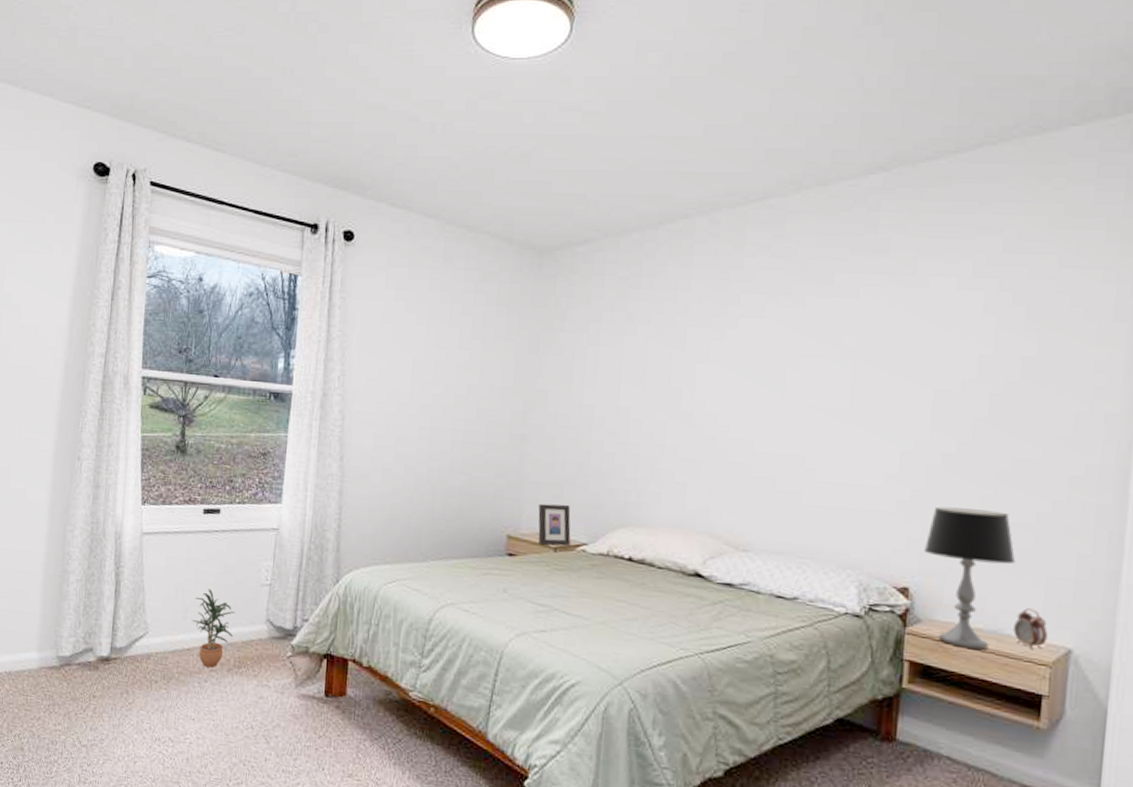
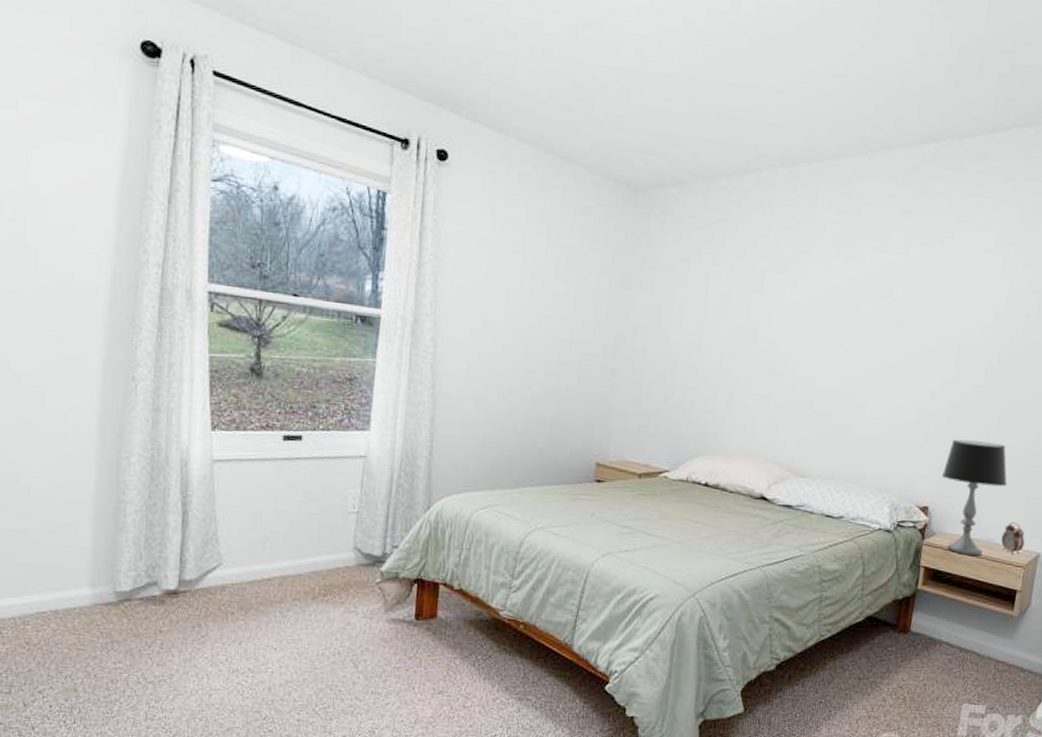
potted plant: present [192,588,236,668] -> none [272,517,320,597]
picture frame: present [538,503,571,546] -> none [624,433,655,473]

